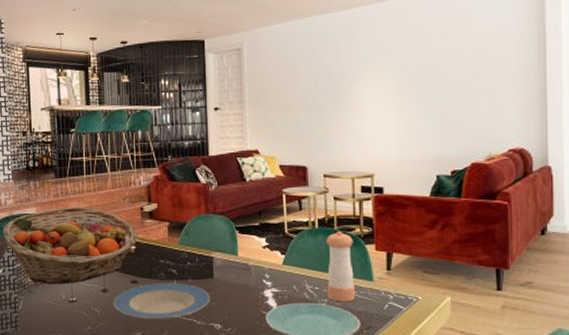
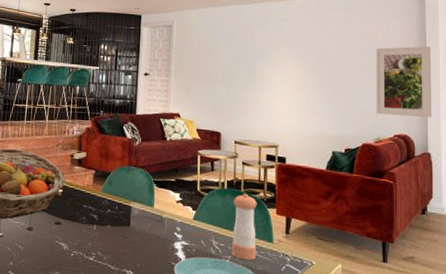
plate: present [113,283,211,320] -> none [36,226,126,262]
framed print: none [485,41,552,128] -> present [375,46,431,118]

